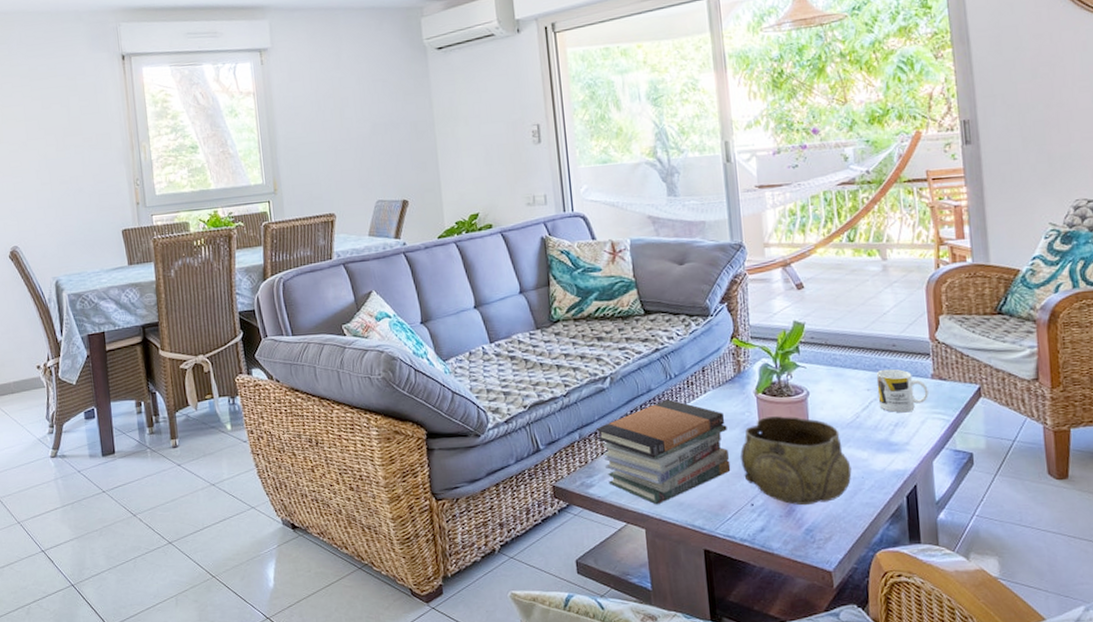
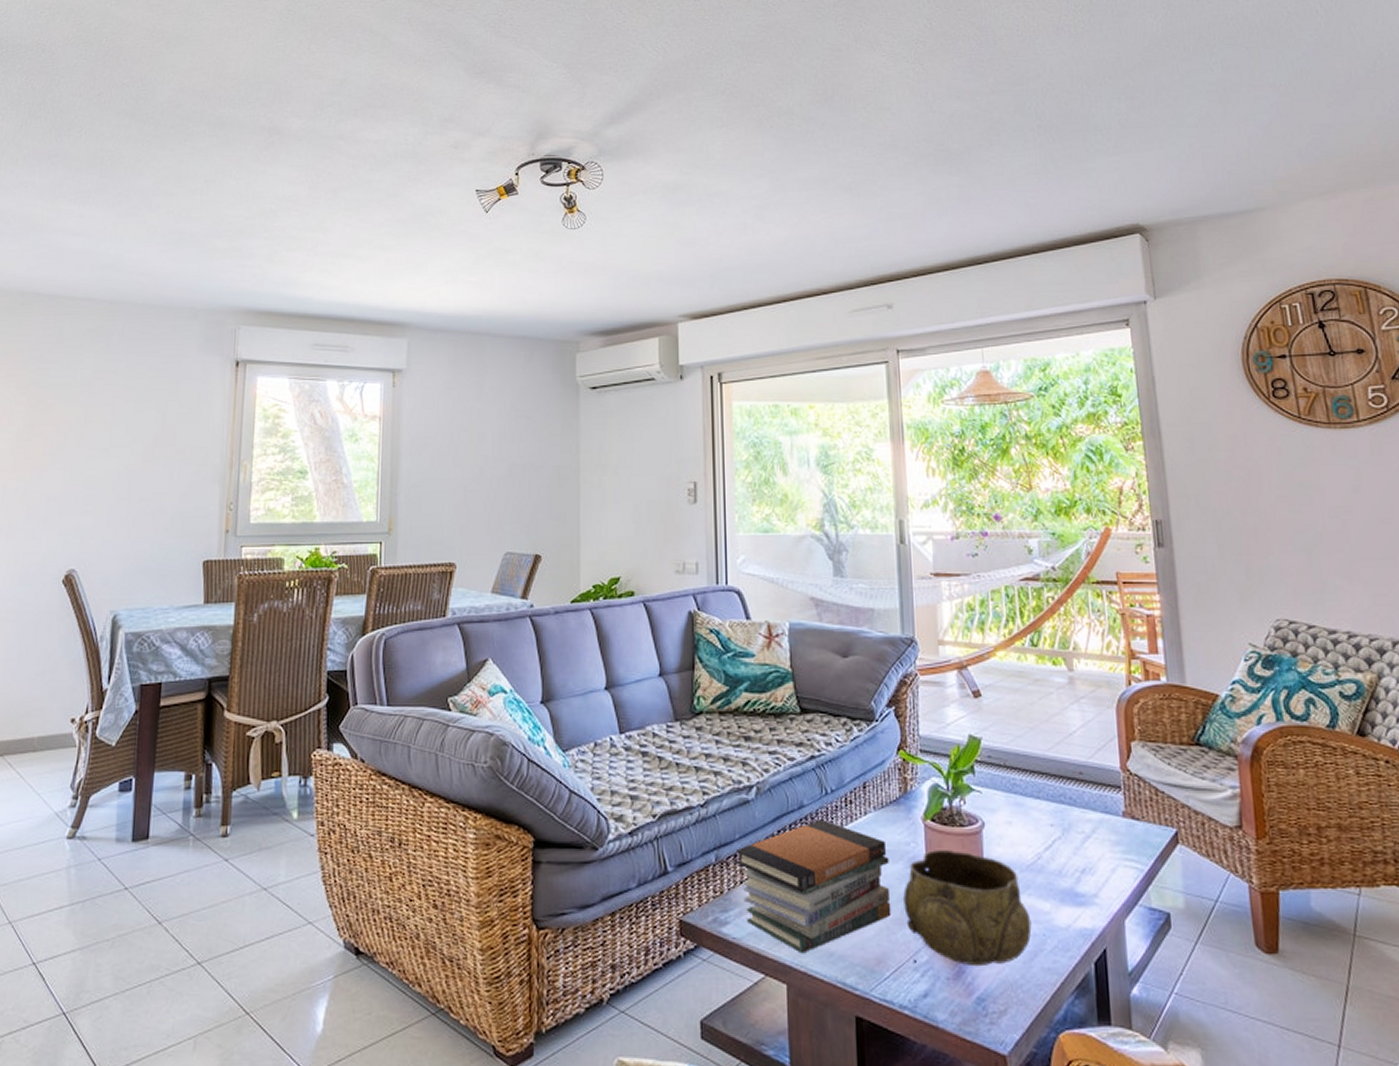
mug: present [876,368,929,413] -> none [1060,801,1120,857]

